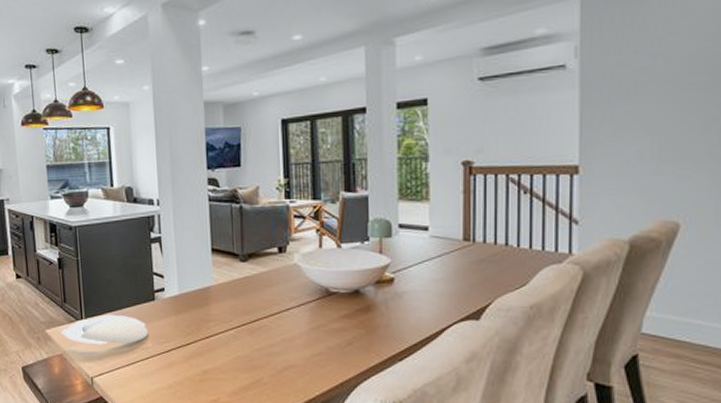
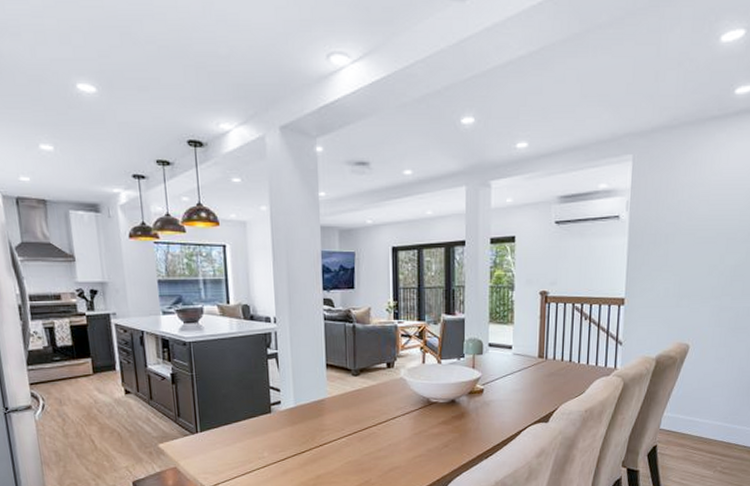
plate: present [60,314,149,345] -> none [174,427,265,457]

